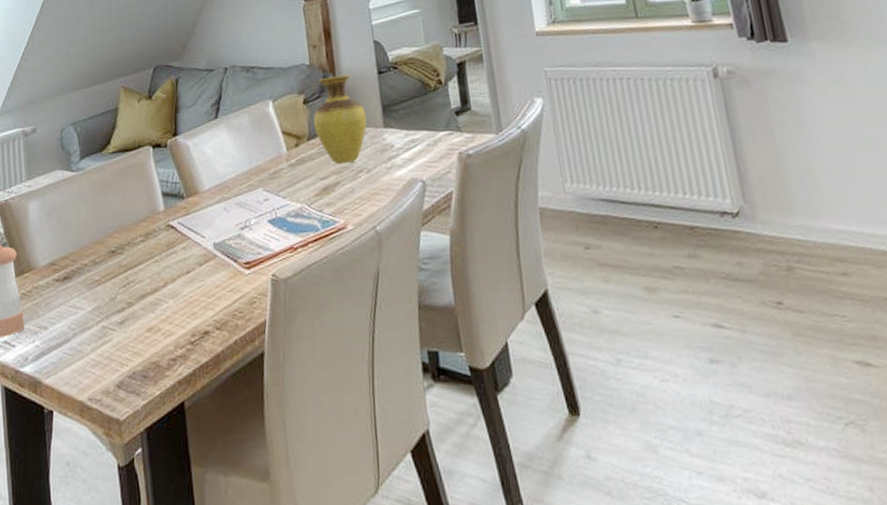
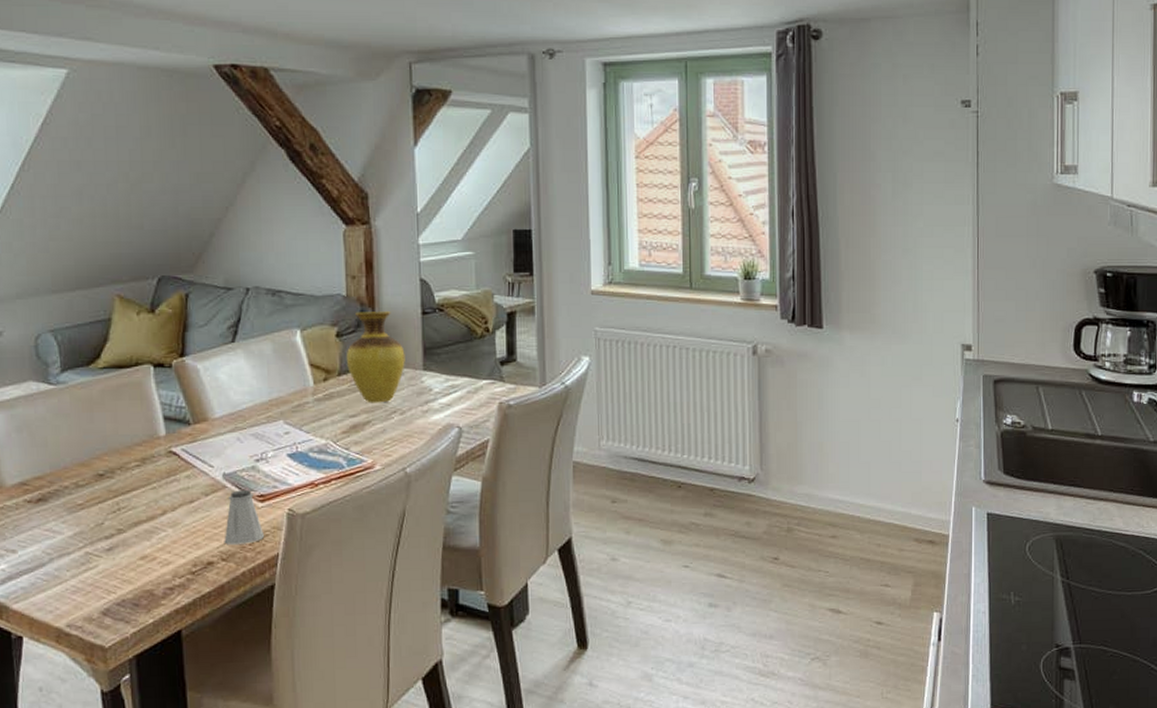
saltshaker: none [217,258,252,313] -> present [224,490,264,544]

